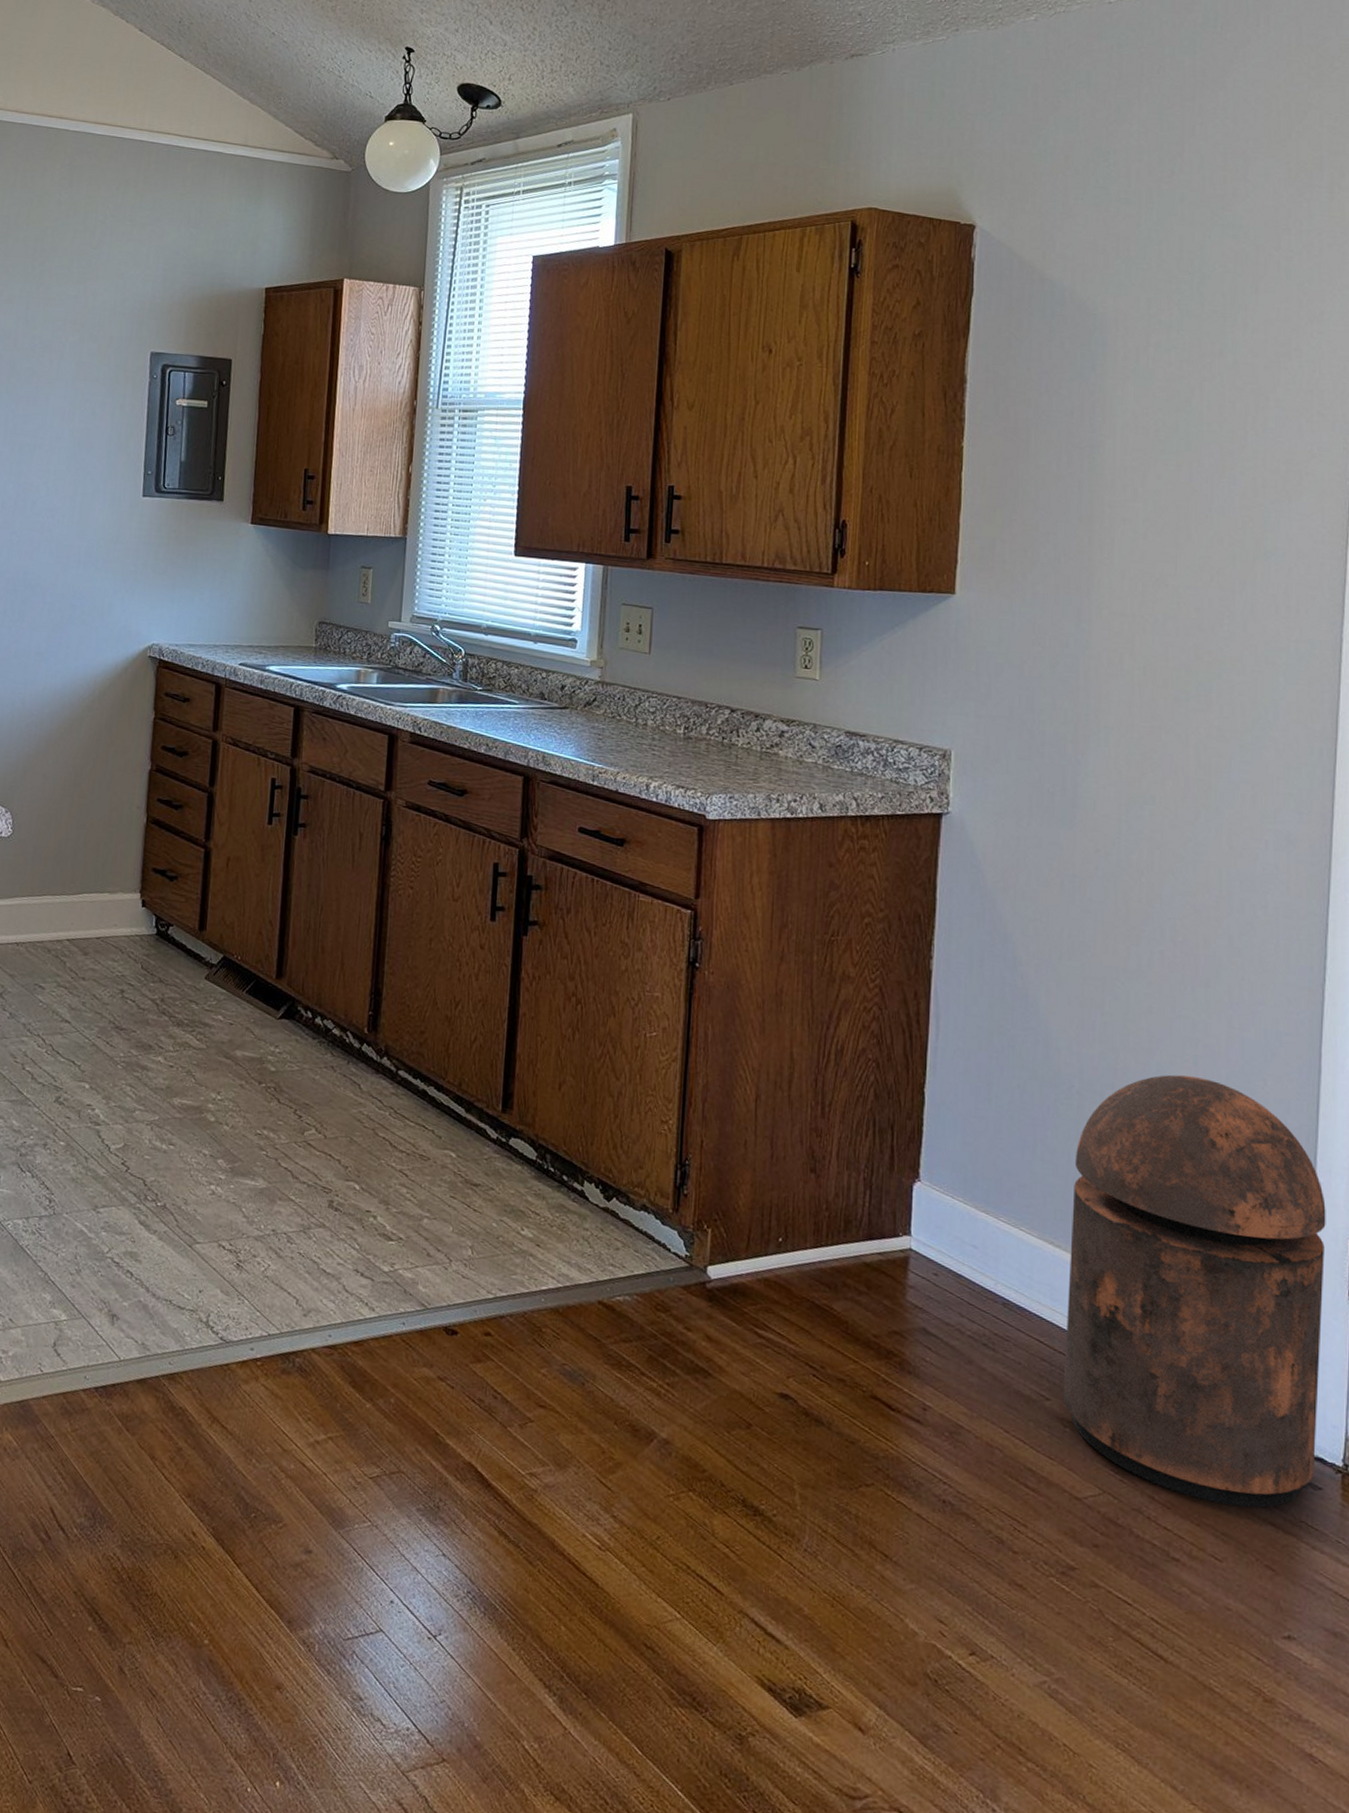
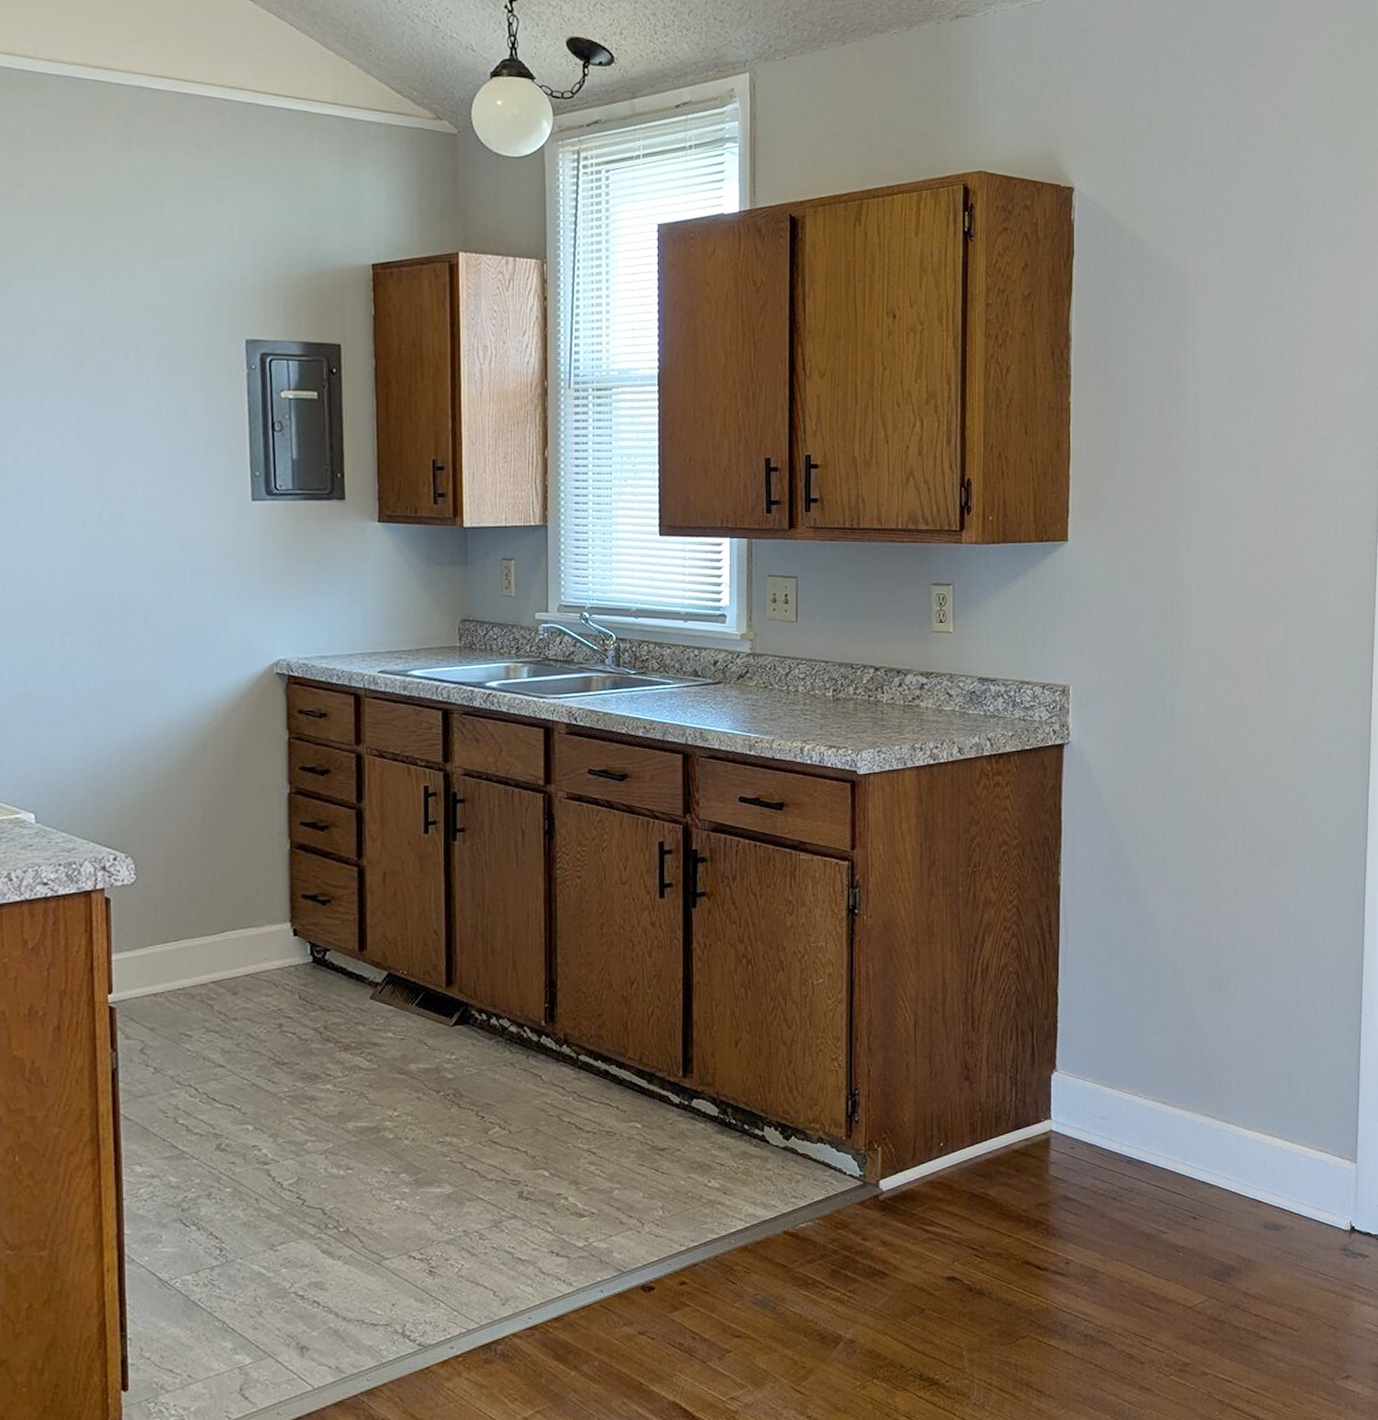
trash can: present [1063,1074,1326,1508] -> none [1176,943,1369,1286]

